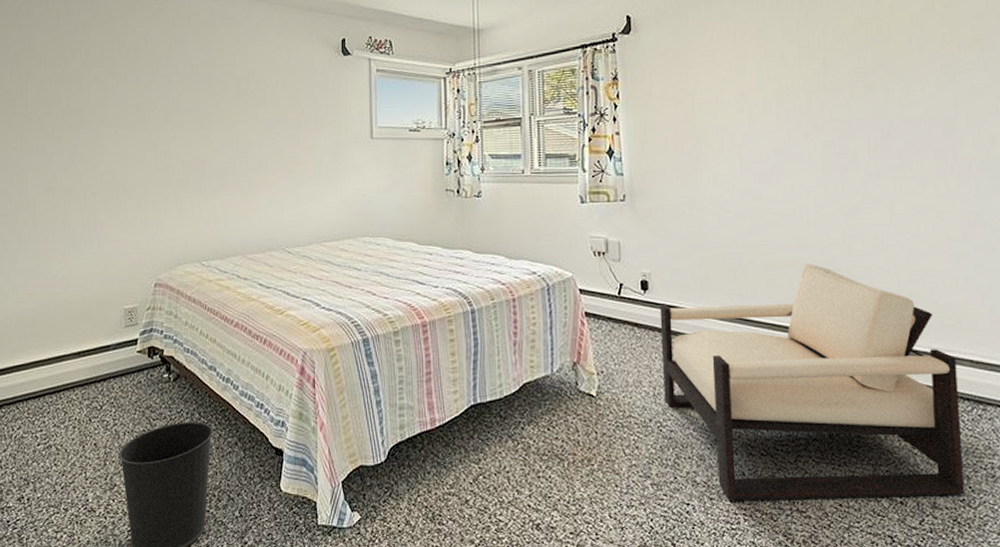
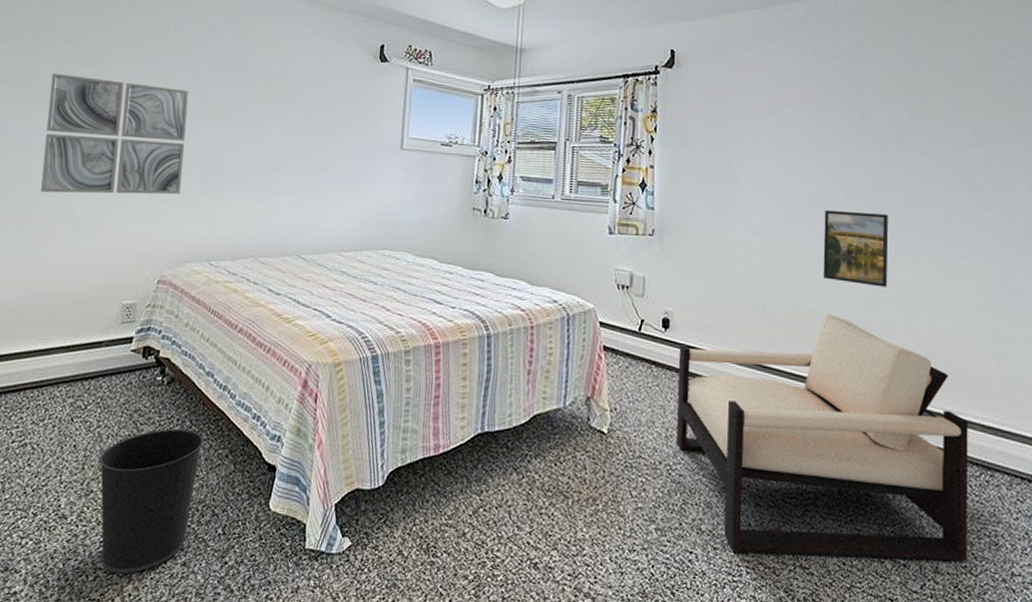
wall art: none [36,96,167,210] -> present [40,73,189,195]
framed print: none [794,159,864,232] -> present [823,209,889,287]

